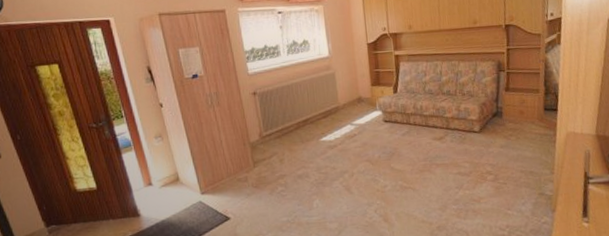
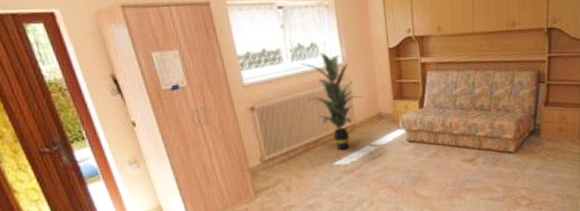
indoor plant: none [295,48,346,129] -> present [302,53,364,151]

